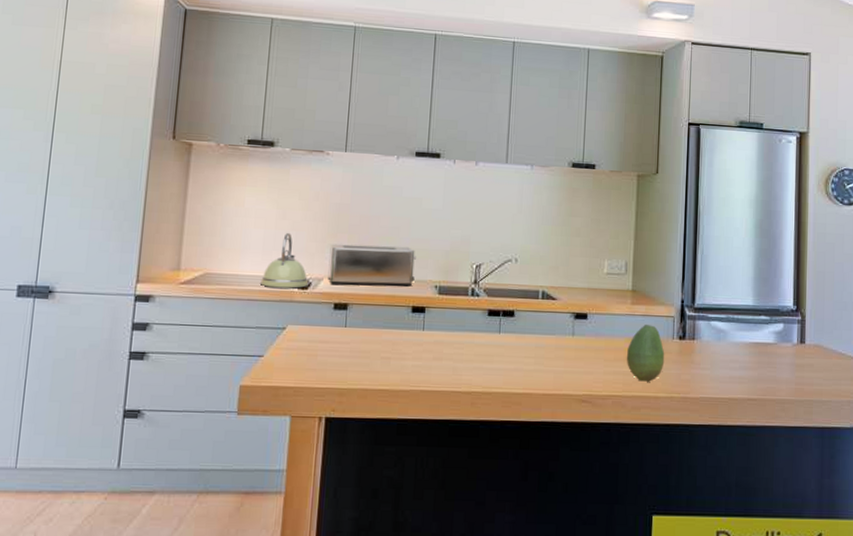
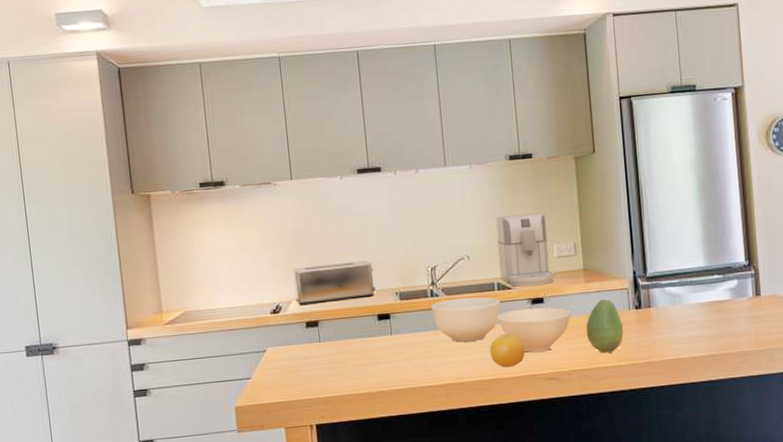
kettle: present [259,232,309,289] -> none [235,263,280,317]
bowl: none [469,301,543,349] -> present [430,297,501,342]
fruit: none [524,347,562,383] -> present [489,334,526,368]
bowl: none [537,322,614,372] -> present [497,307,571,353]
coffee machine: none [547,222,602,301] -> present [496,213,555,287]

